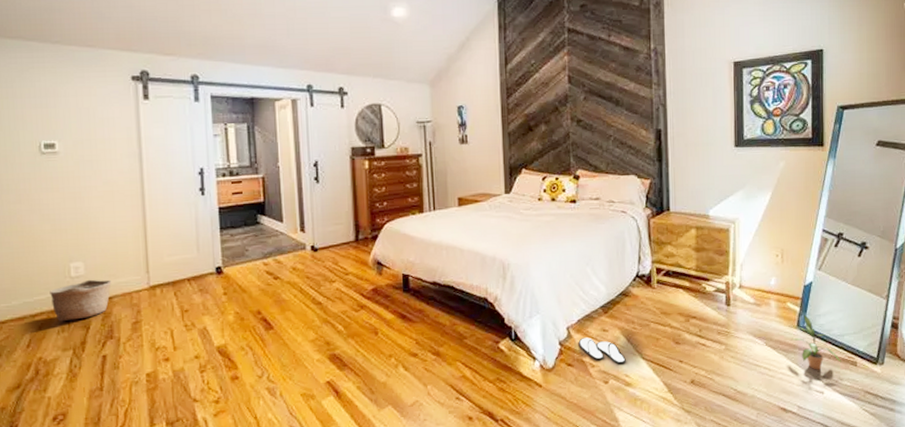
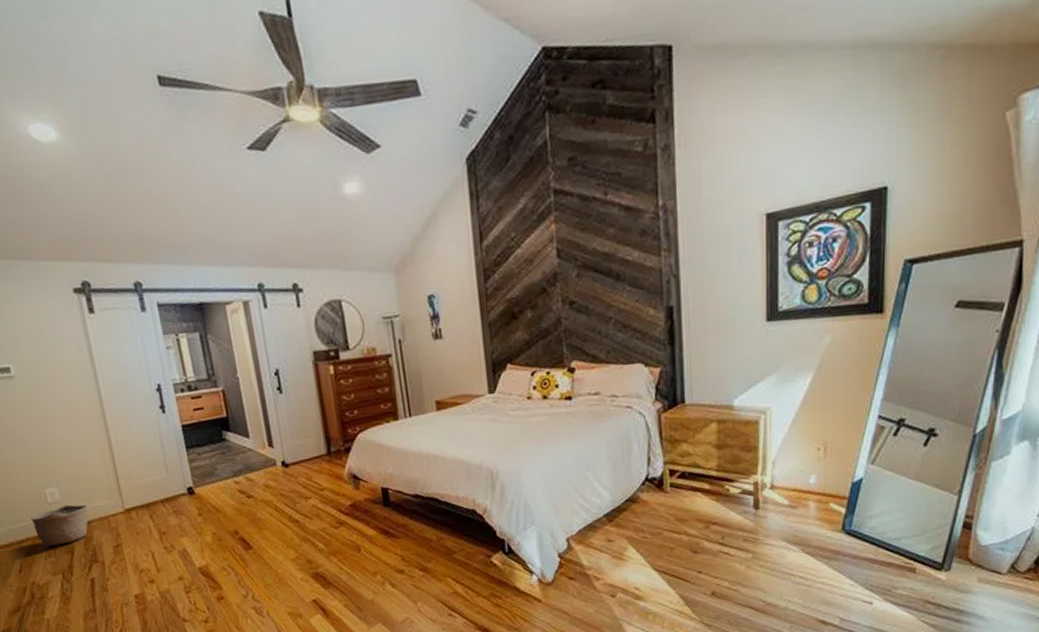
slippers: present [578,337,626,365] -> none [580,549,635,577]
potted plant: present [790,314,841,370] -> none [832,516,896,578]

